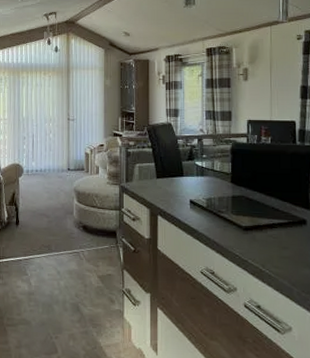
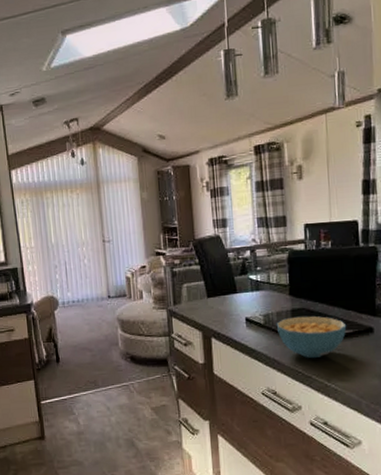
cereal bowl: none [217,203,282,244] -> present [276,315,347,359]

